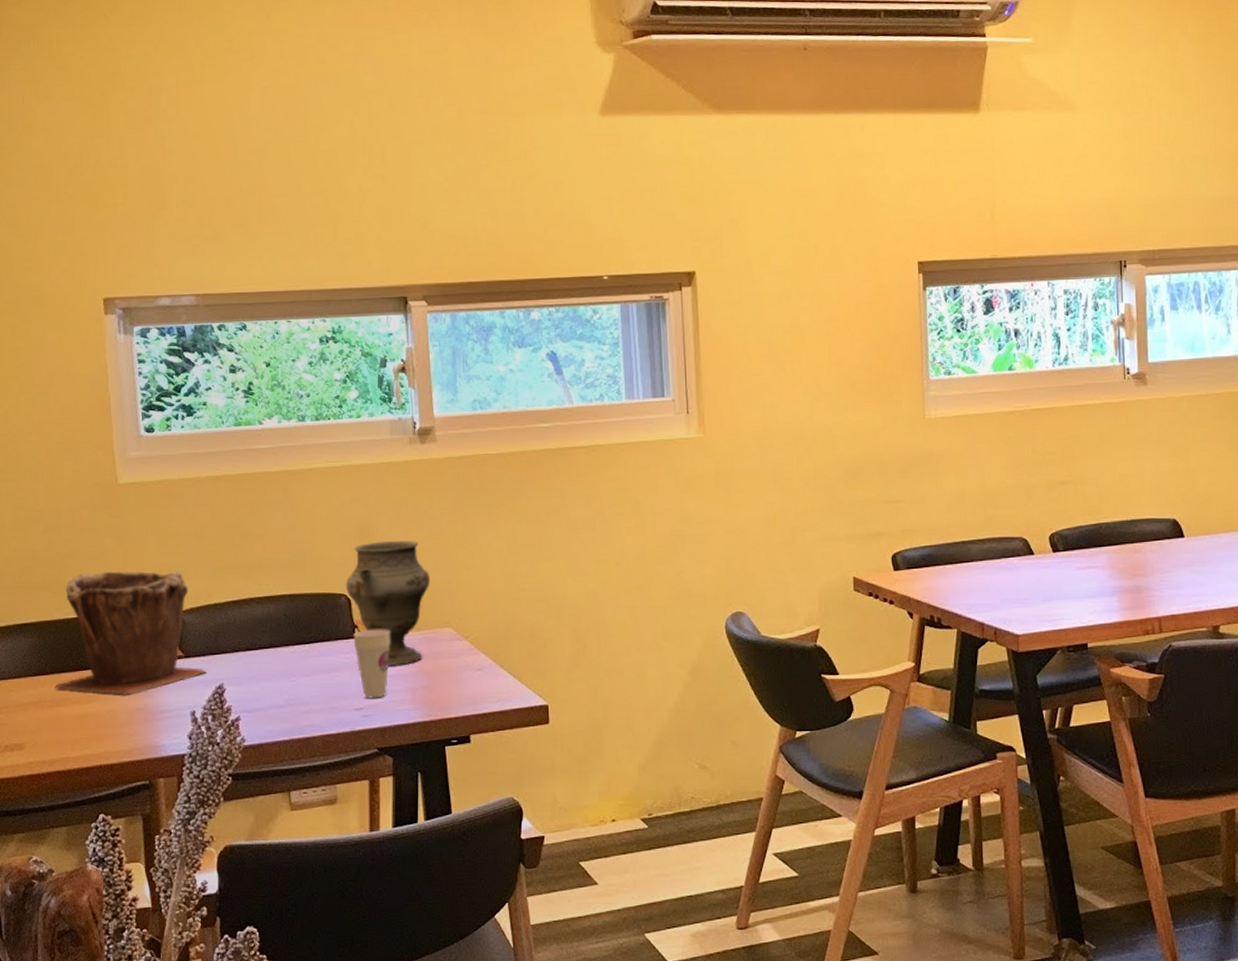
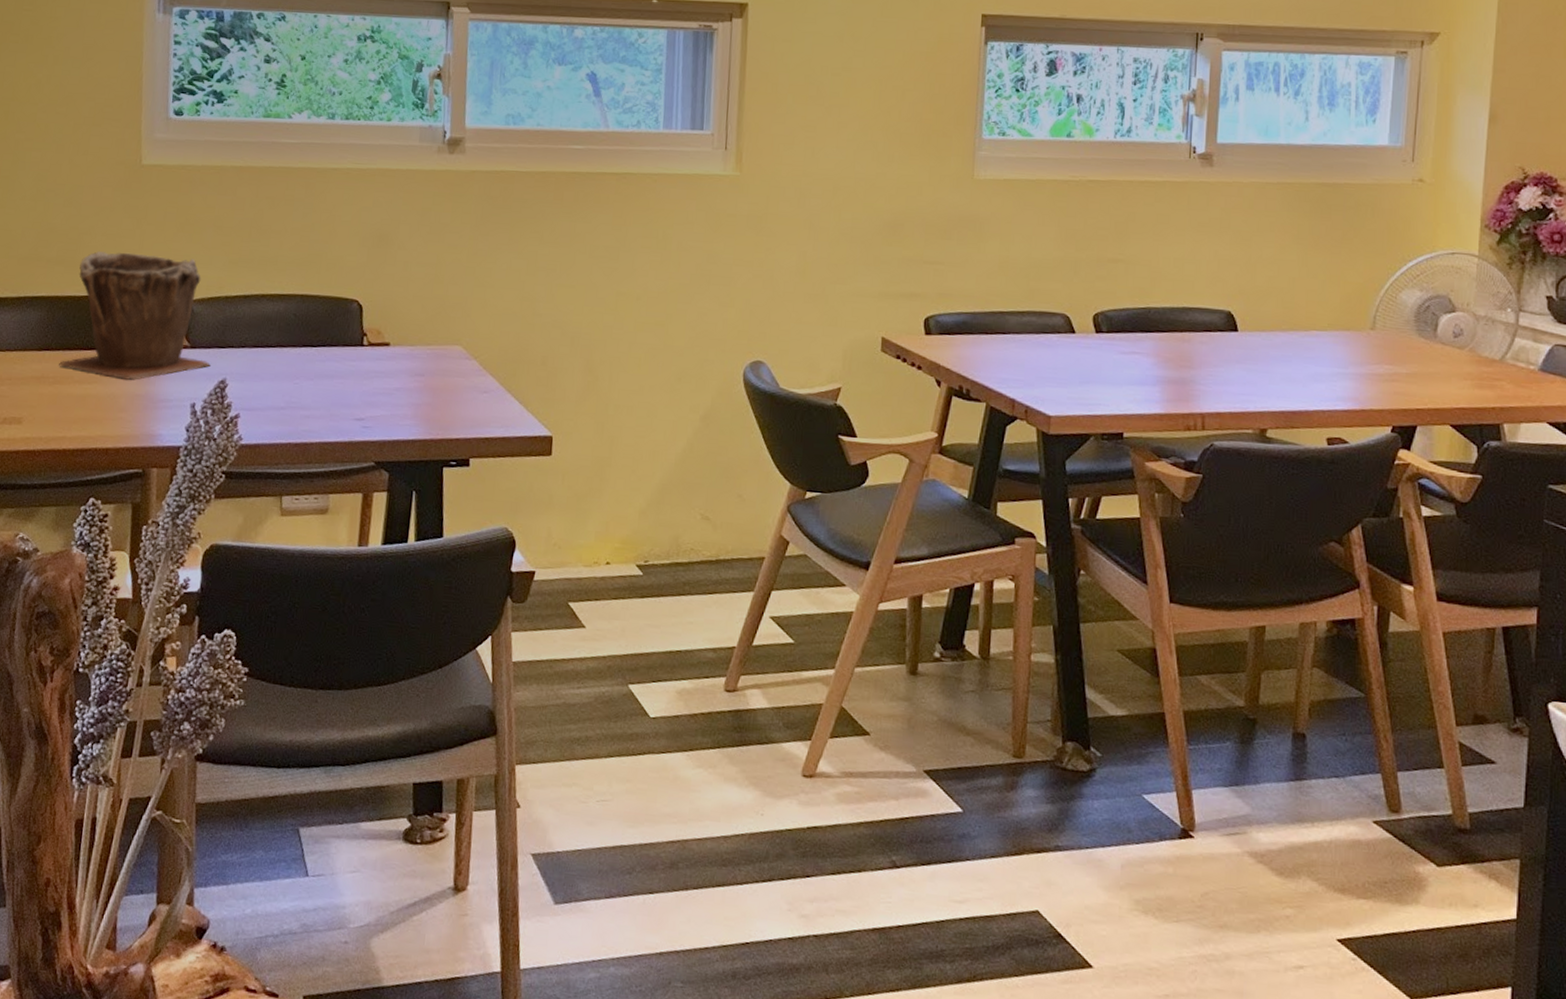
decorative vase: present [346,541,431,665] -> none [359,250,446,379]
cup: present [353,629,391,698] -> none [361,338,399,410]

